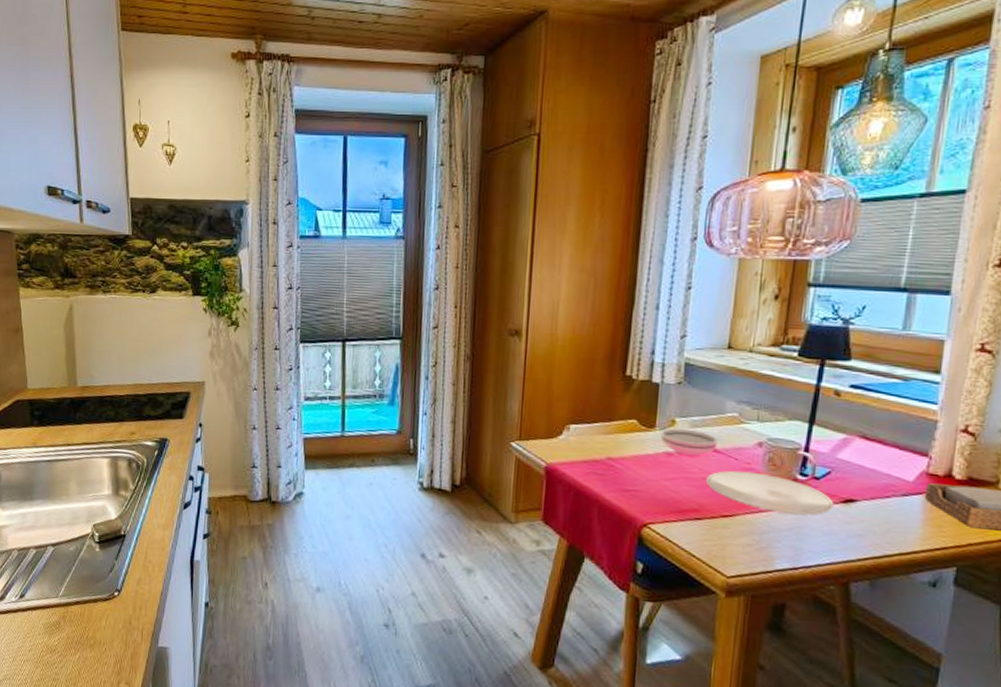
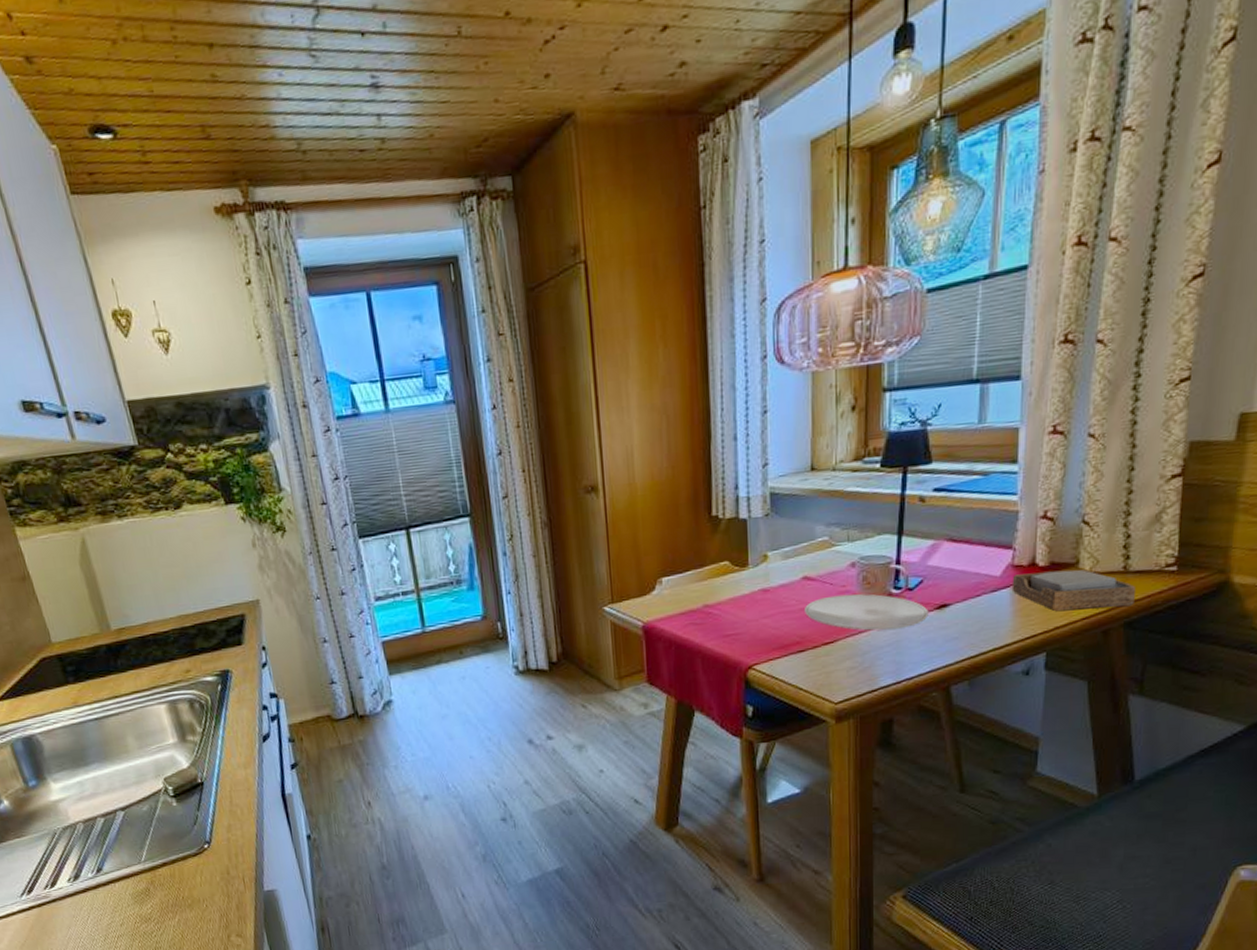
bowl: present [660,428,718,457] -> none [754,561,812,590]

